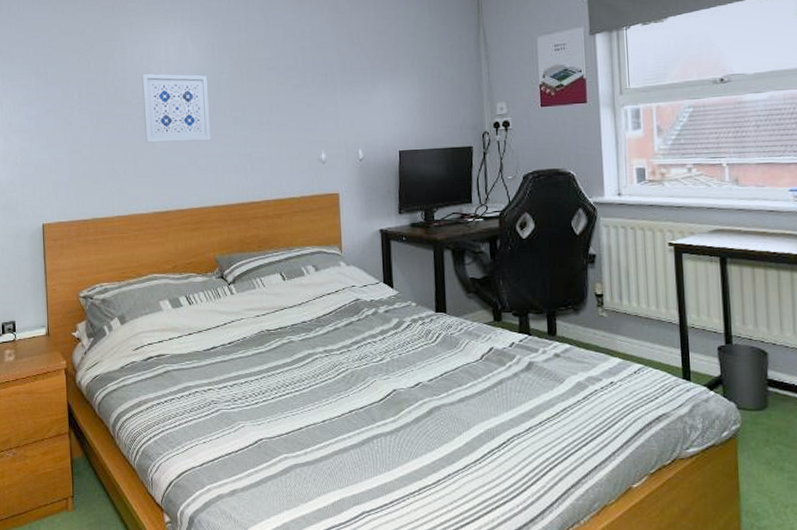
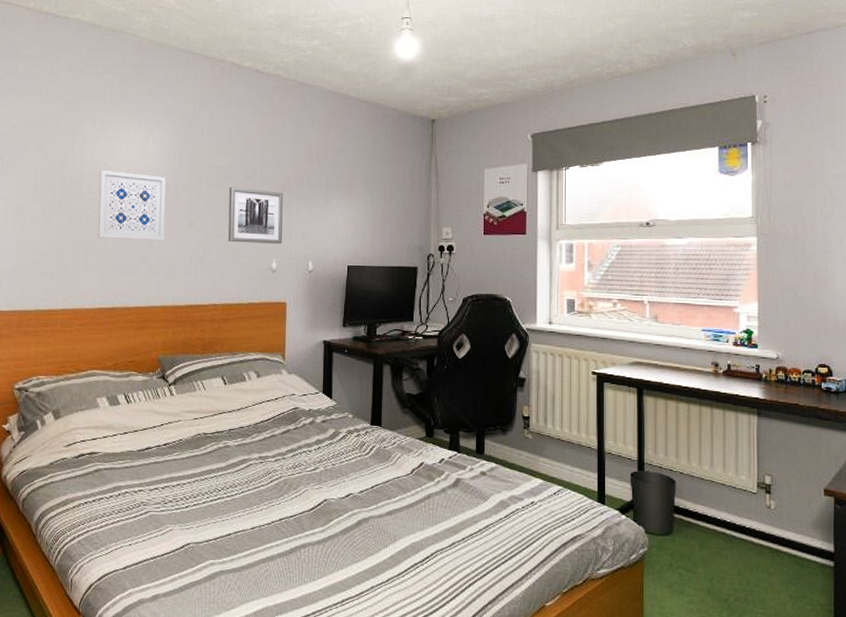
wall art: none [271,79,330,137] -> present [227,187,283,244]

